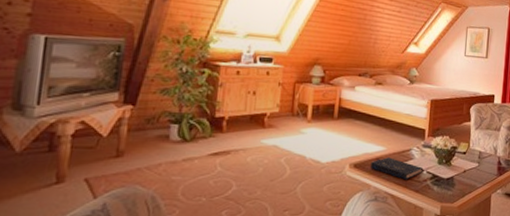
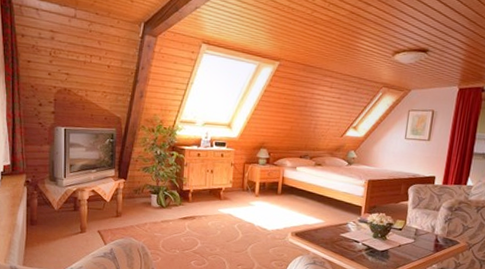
book: present [371,157,424,180] -> none [310,228,359,249]

